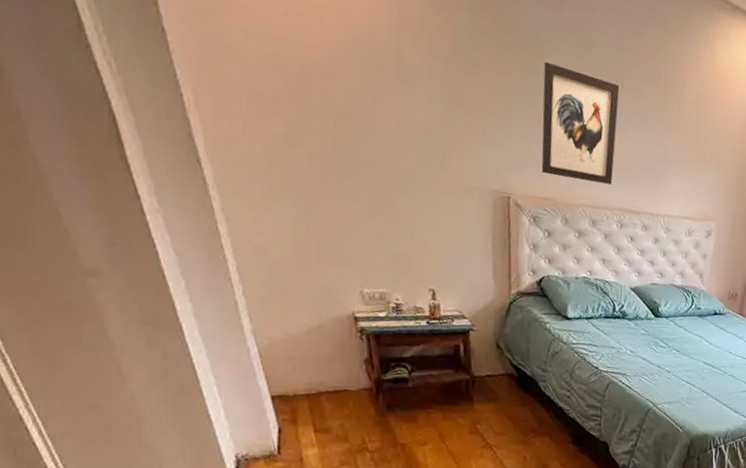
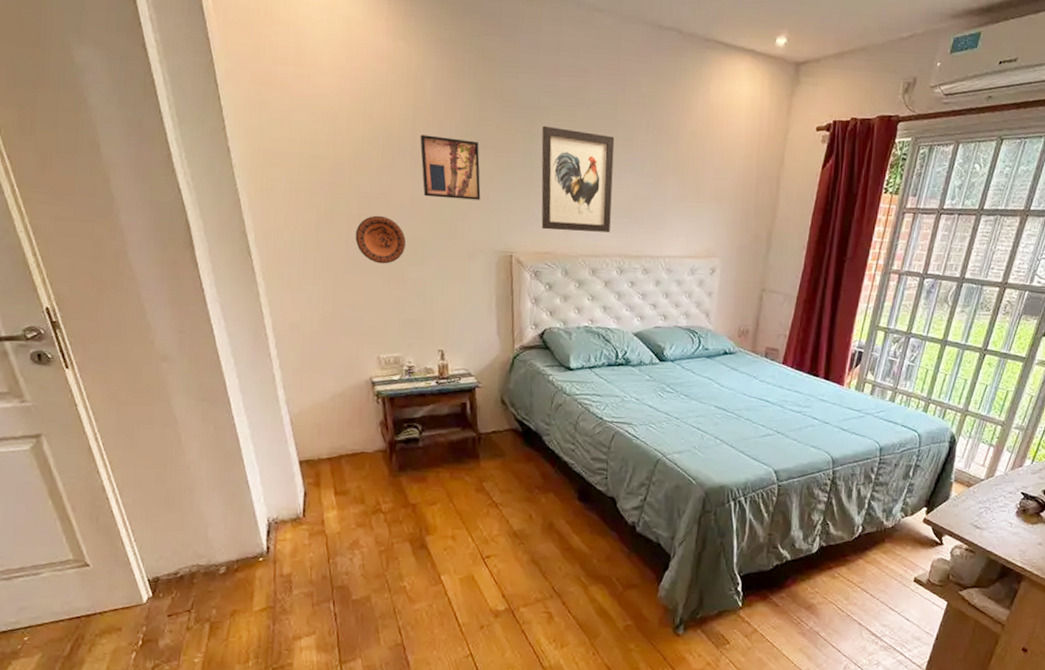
decorative plate: none [331,134,391,192] -> present [355,215,406,264]
wall art: none [406,50,477,134] -> present [420,134,481,200]

